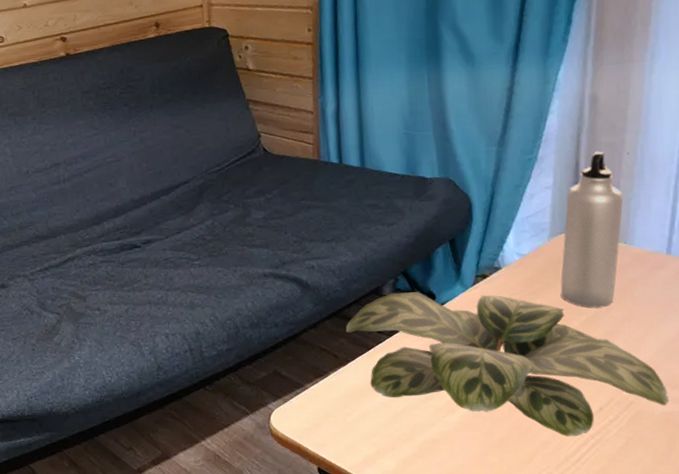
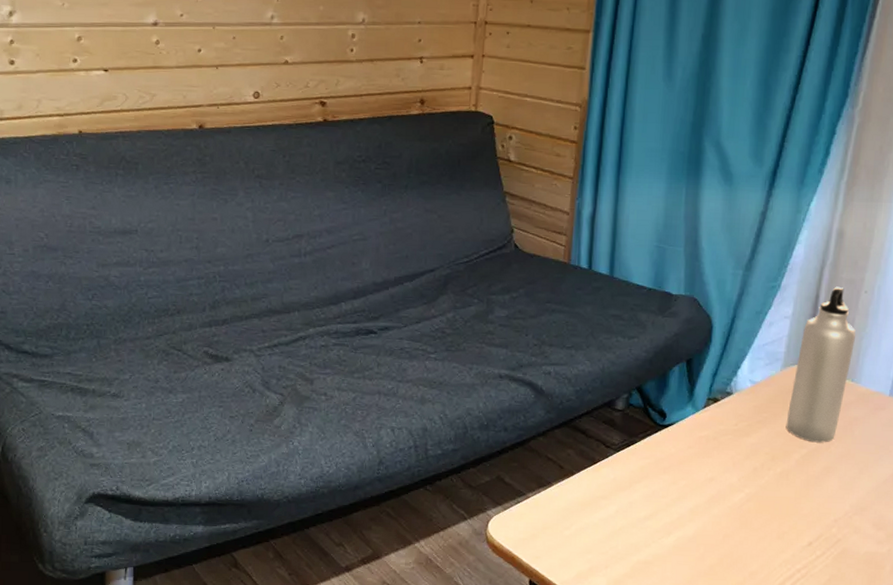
plant: present [345,292,669,437] -> none [574,407,874,570]

